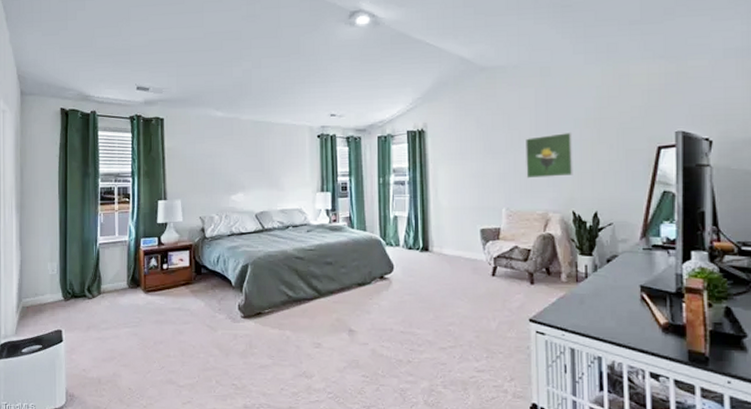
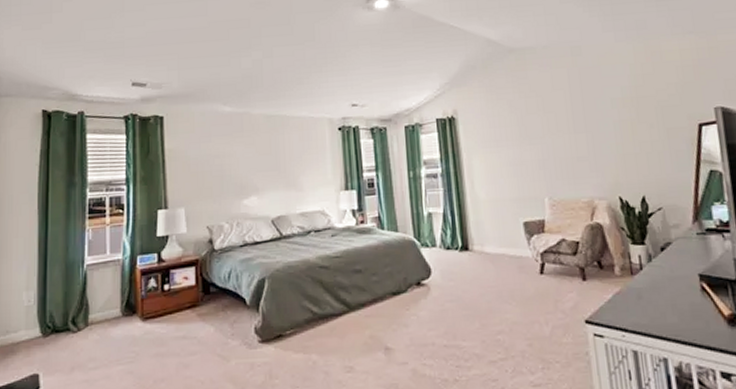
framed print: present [526,132,573,179] -> none [562,112,616,164]

